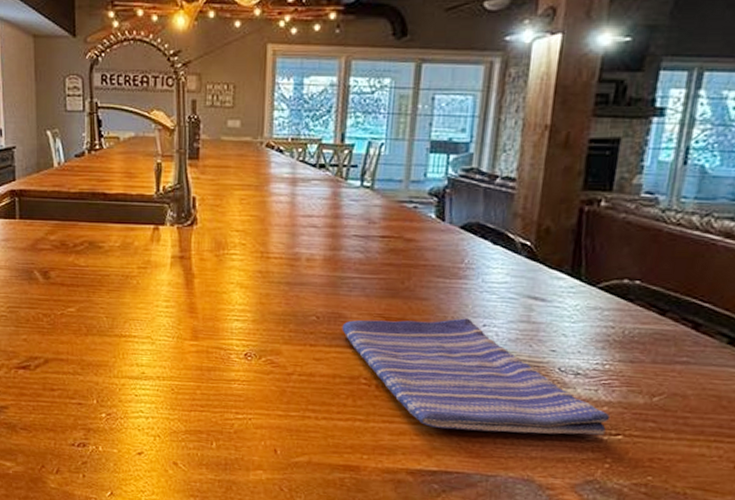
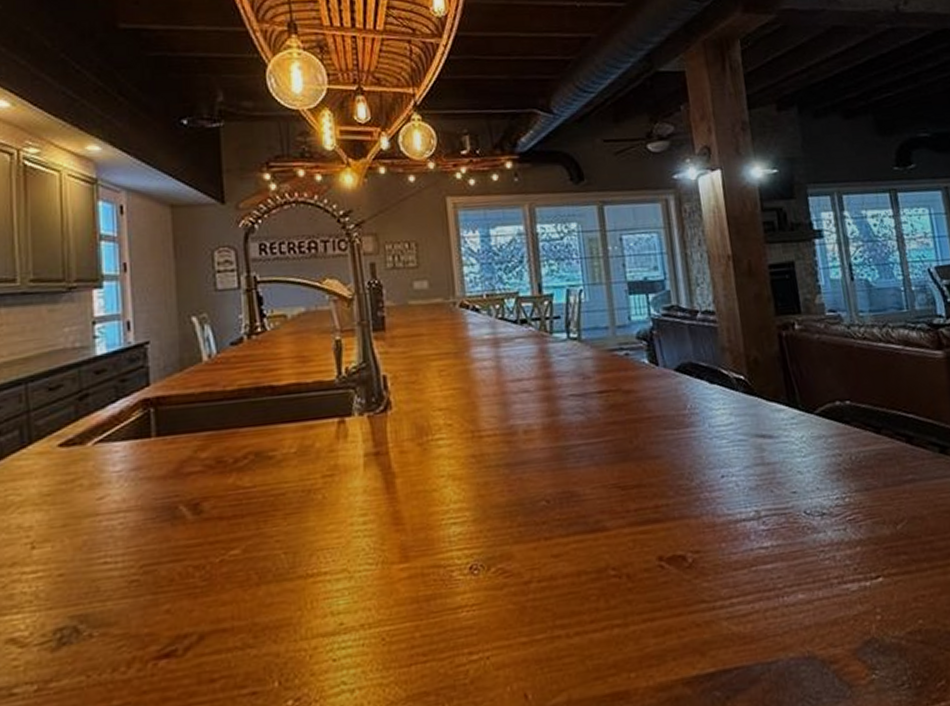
dish towel: present [342,318,611,435] -> none [576,471,867,615]

